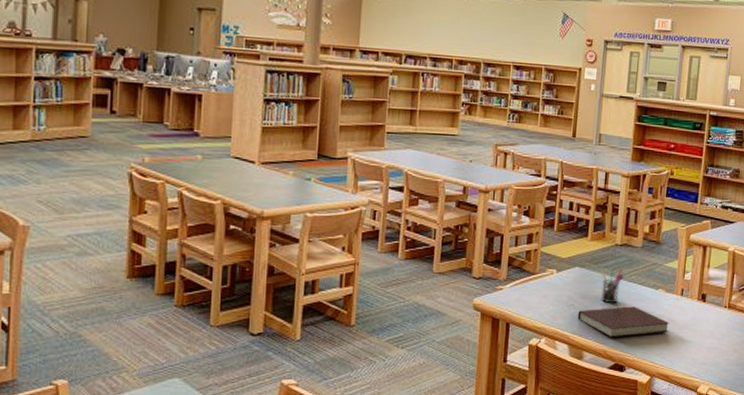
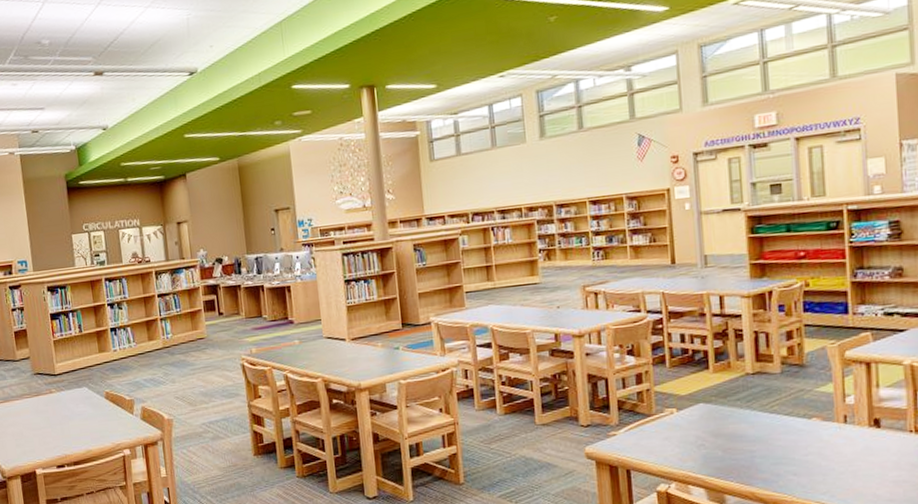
notebook: present [577,306,670,338] -> none [711,440,835,478]
pen holder: present [601,269,624,304] -> none [732,400,763,440]

